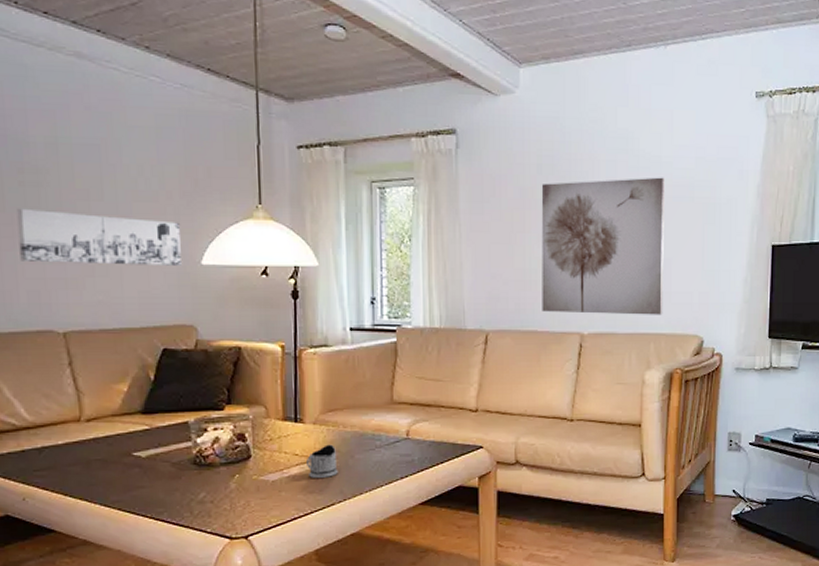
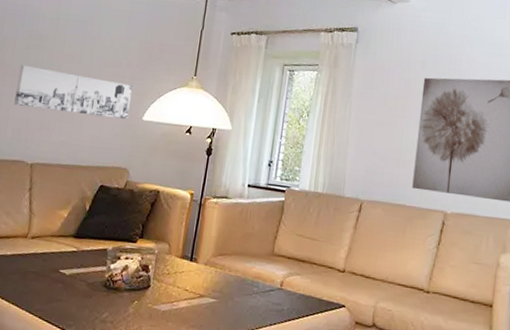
tea glass holder: present [307,444,338,478] -> none [193,285,220,315]

